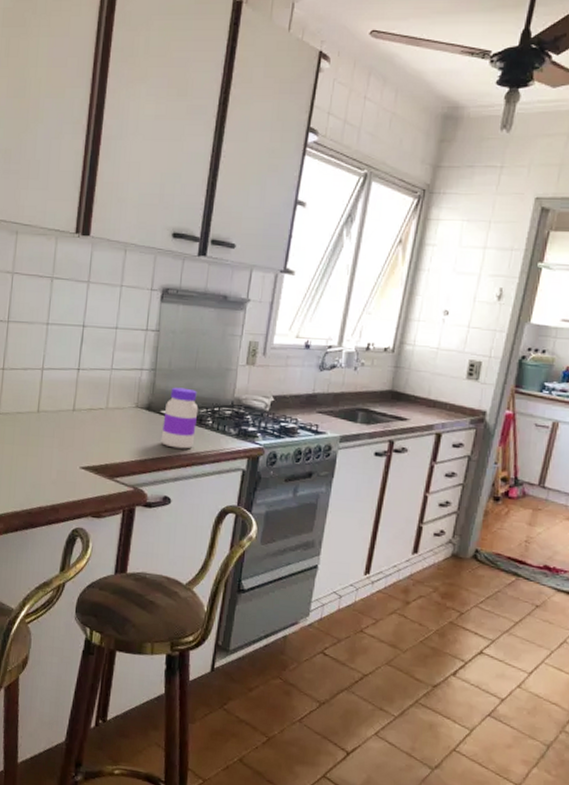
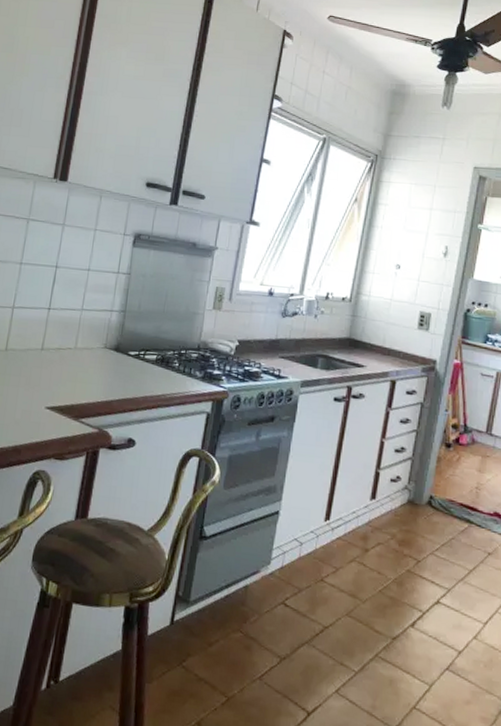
jar: present [160,387,199,449] -> none [127,329,166,391]

